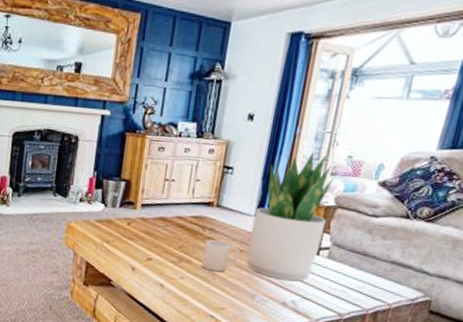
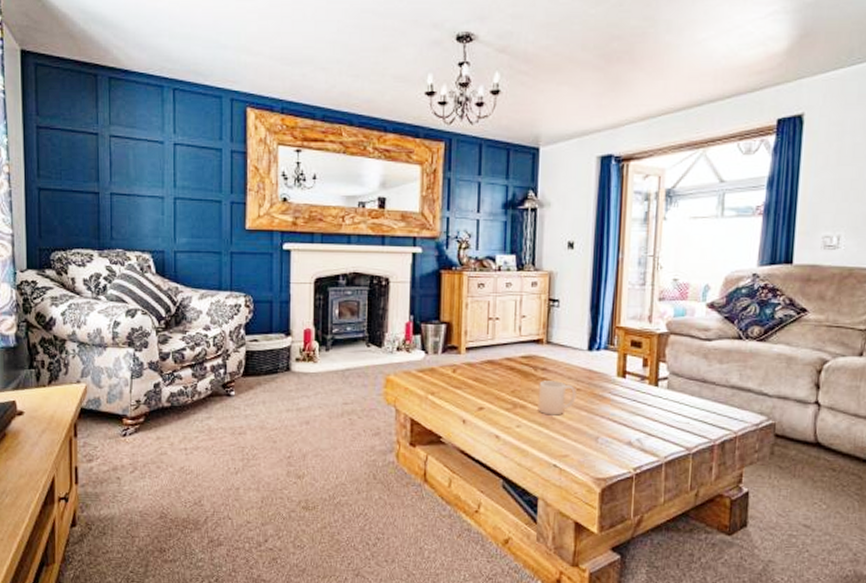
planter: present [246,153,335,281] -> none [584,278,664,418]

